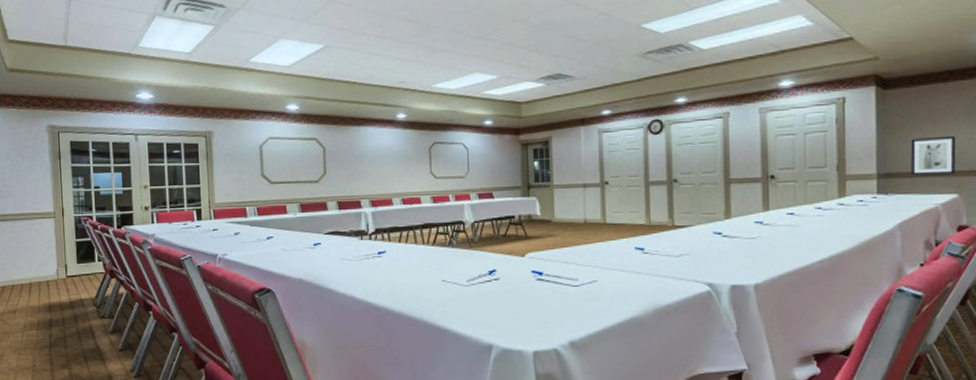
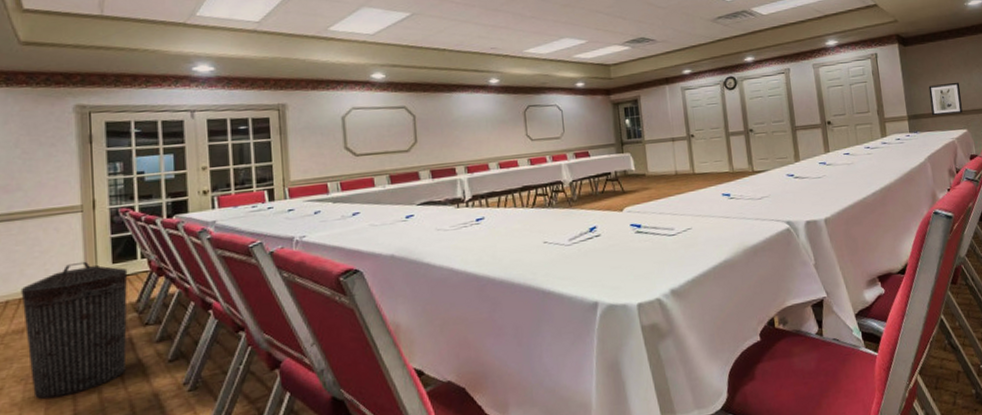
trash can: none [13,259,89,369] -> present [20,261,128,400]

